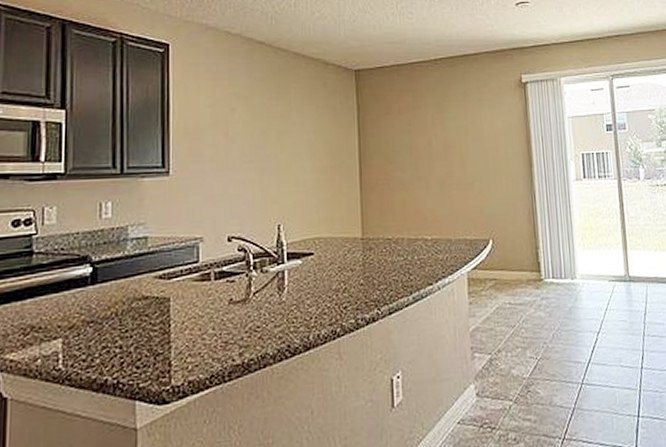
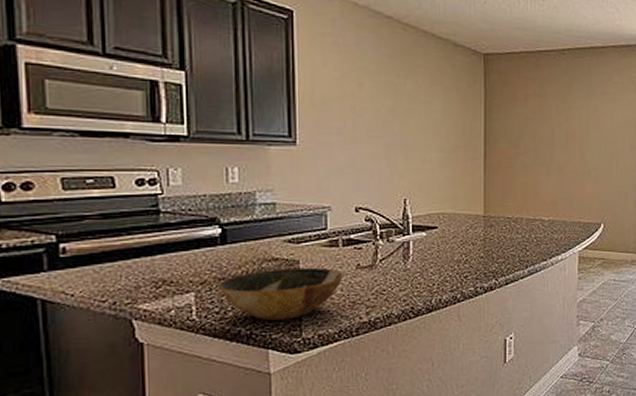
bowl: none [85,304,215,367] -> present [217,267,343,321]

